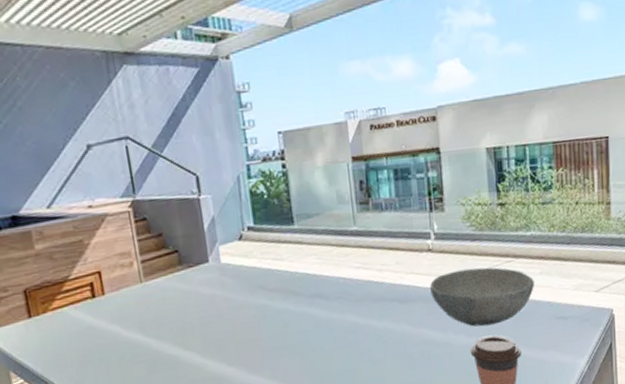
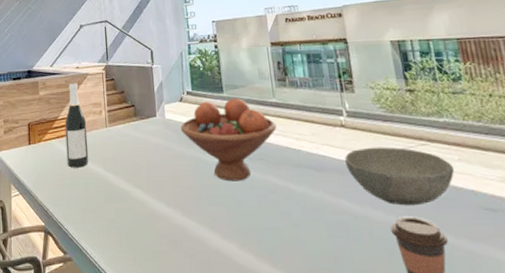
wine bottle: none [79,226,121,339] -> present [65,81,89,168]
fruit bowl: none [240,229,357,328] -> present [180,98,277,182]

